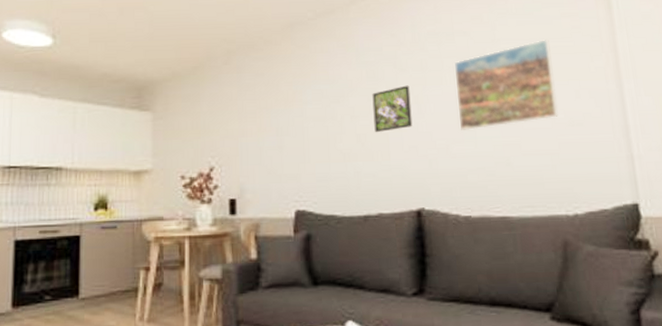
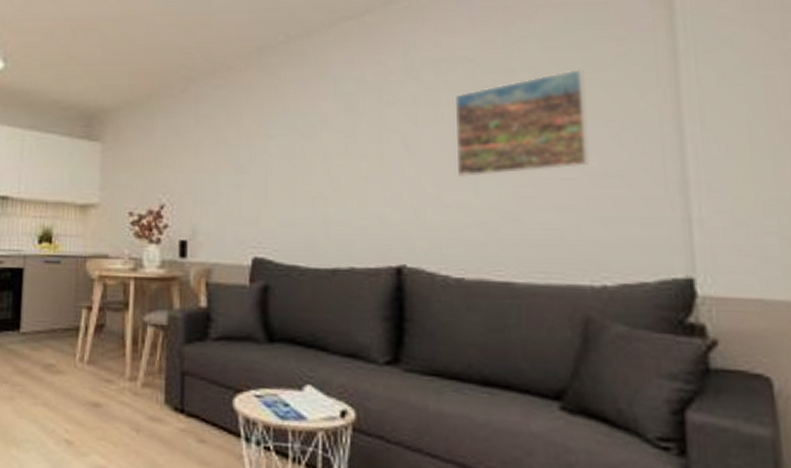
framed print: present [372,85,413,133] -> none [350,121,398,176]

